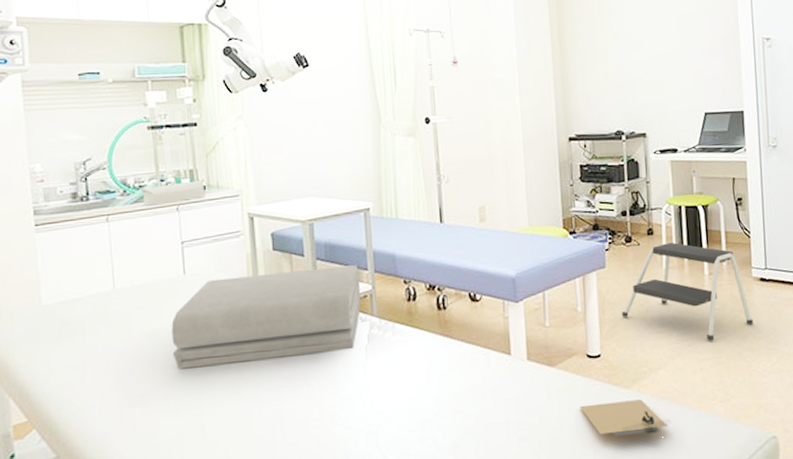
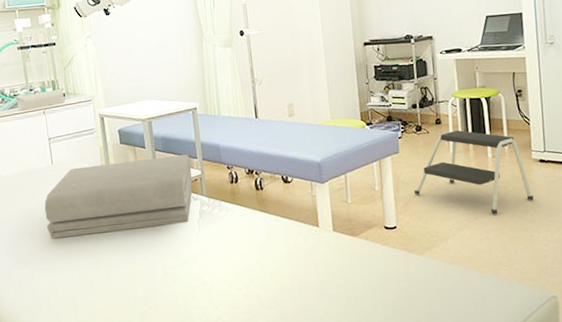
clipboard: present [580,399,670,437] -> none [380,264,459,295]

